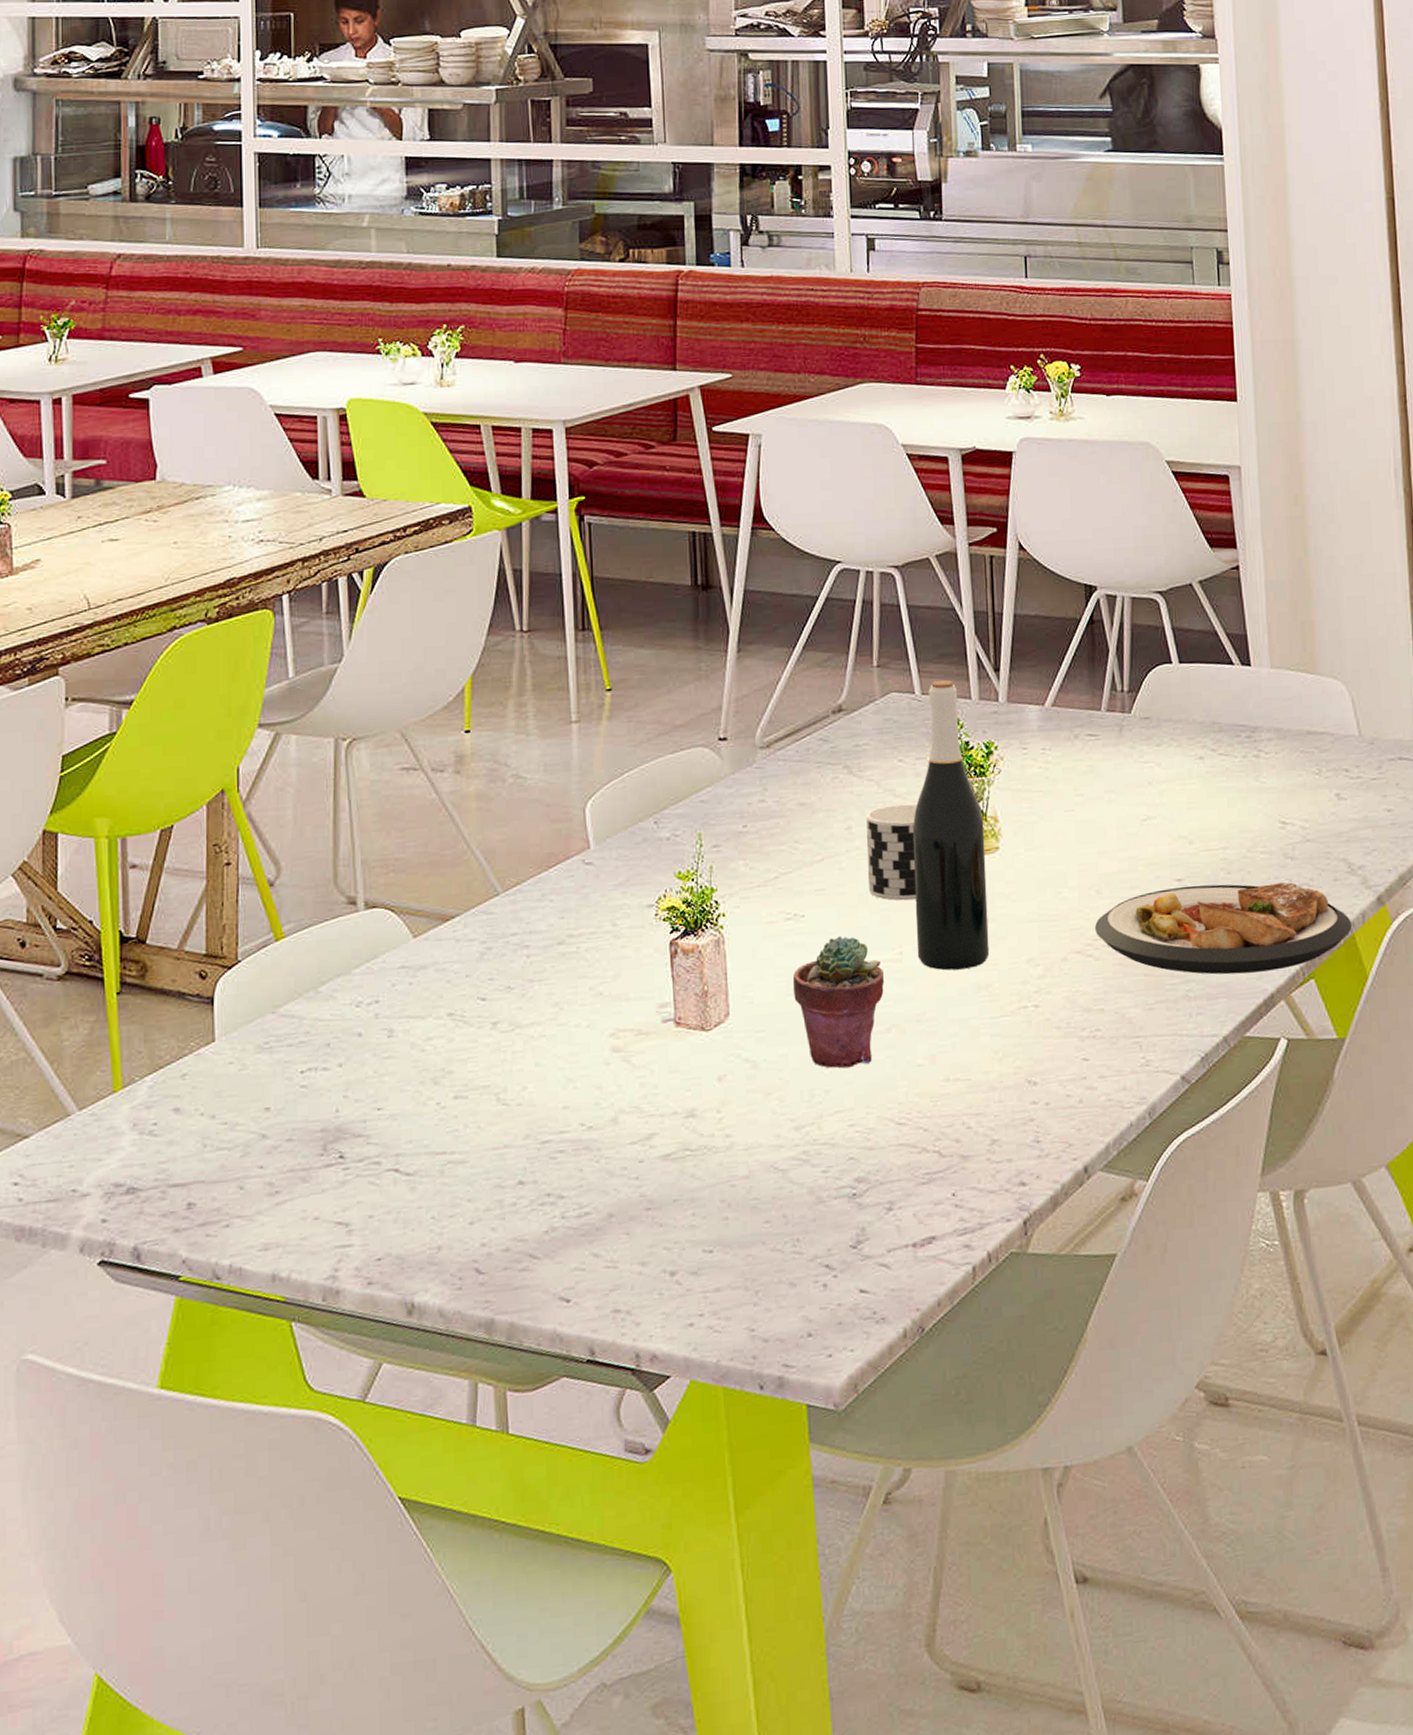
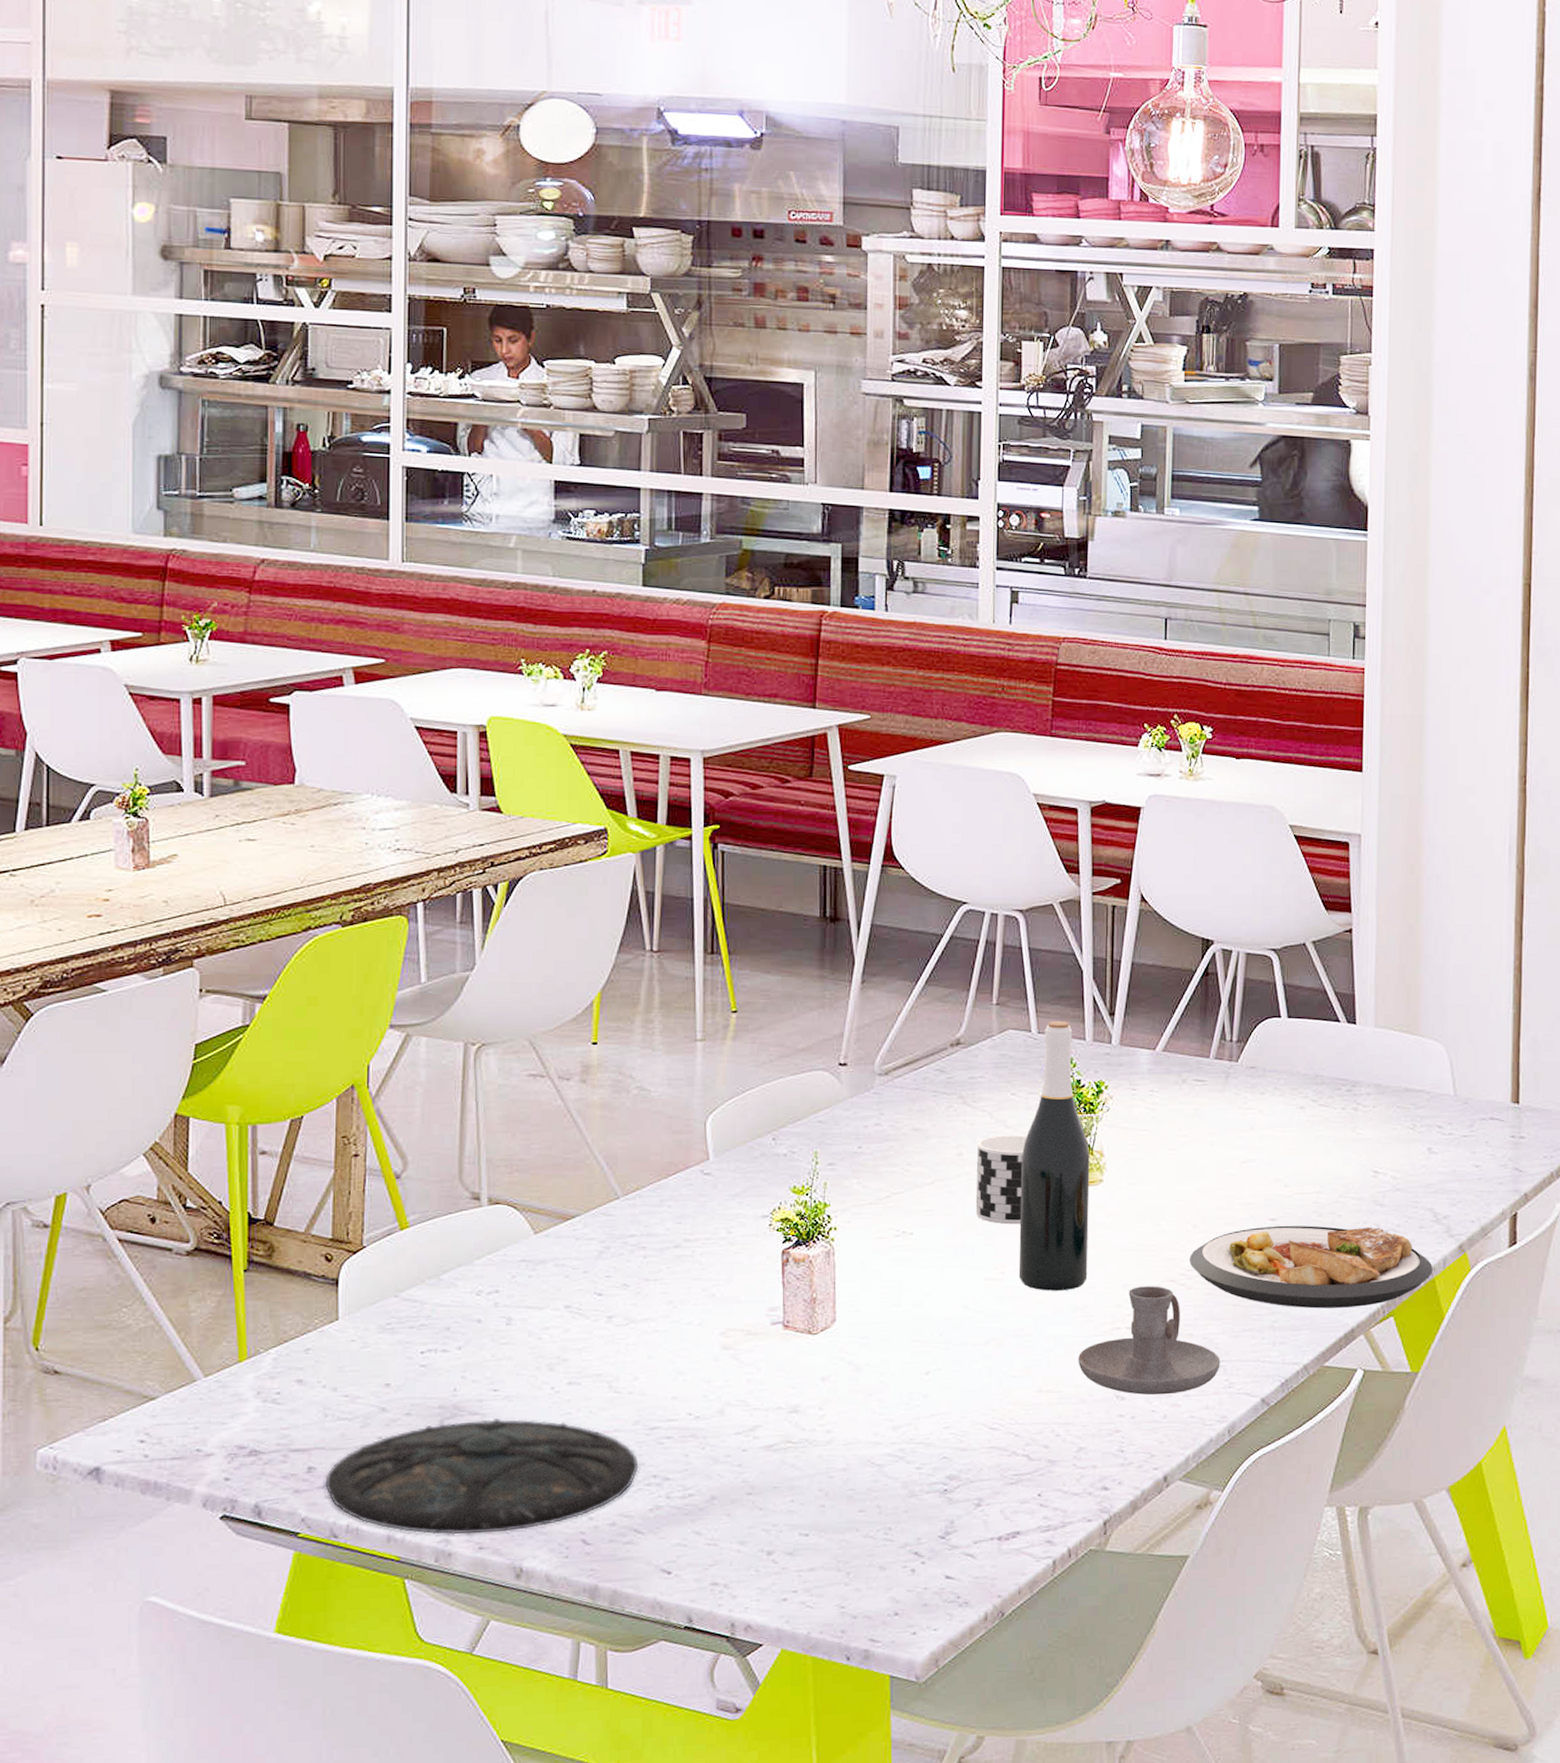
plate: none [205,1139,531,1271] -> present [325,1418,639,1535]
potted succulent: present [792,936,885,1069] -> none [898,1254,986,1376]
candle holder: none [985,958,1136,1079] -> present [1078,1286,1221,1396]

